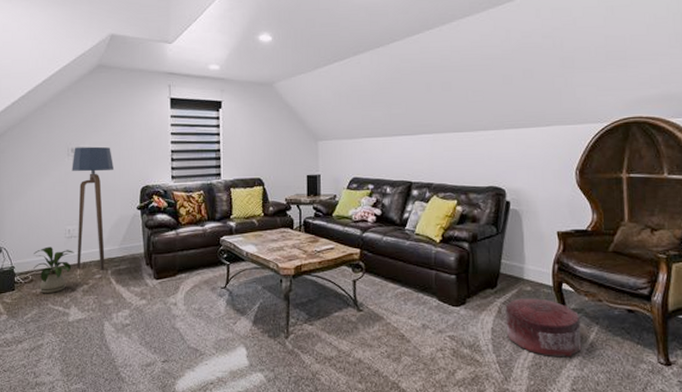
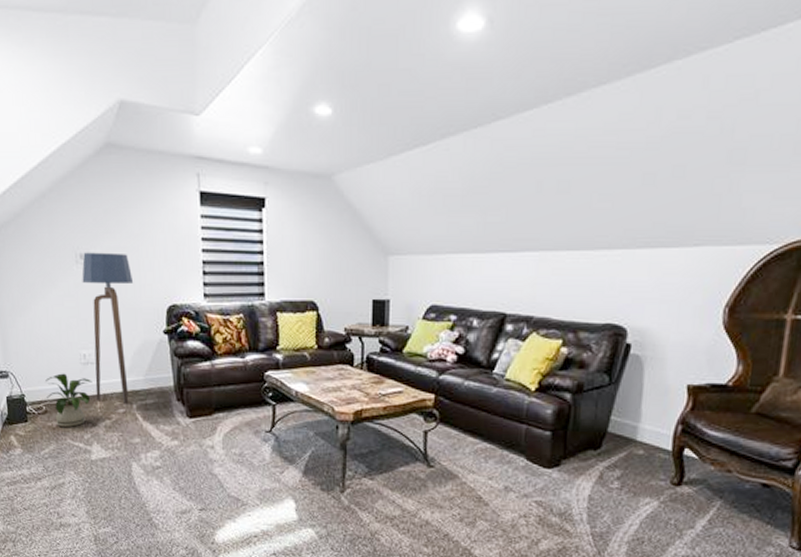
pouf: present [505,298,582,356] -> none [606,463,701,533]

